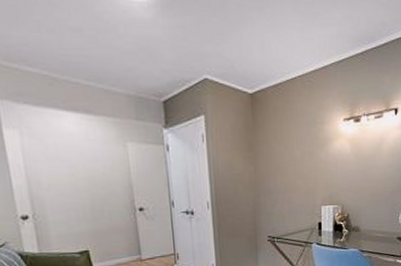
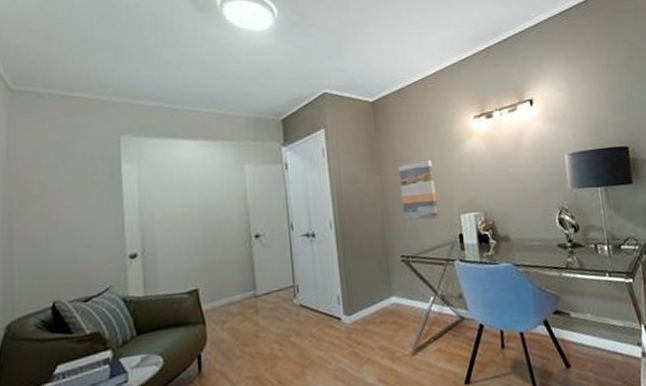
wall art: none [271,155,303,208] -> present [398,159,439,221]

